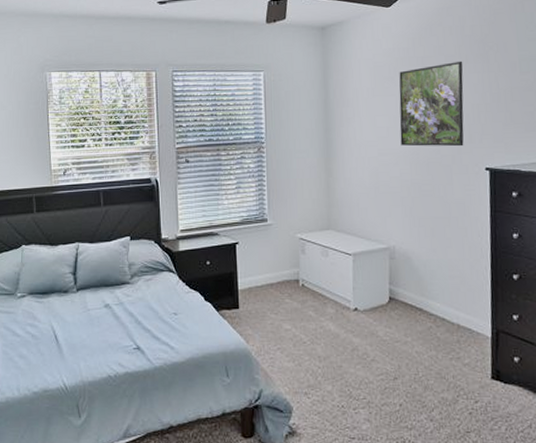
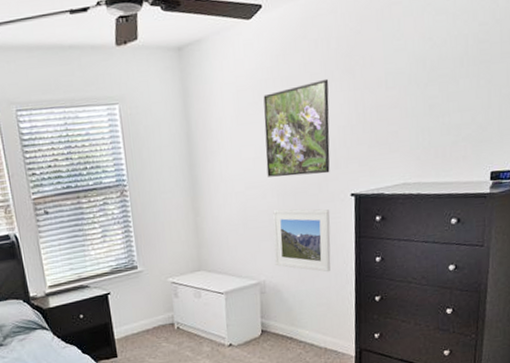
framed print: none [405,177,465,244] -> present [273,209,331,273]

